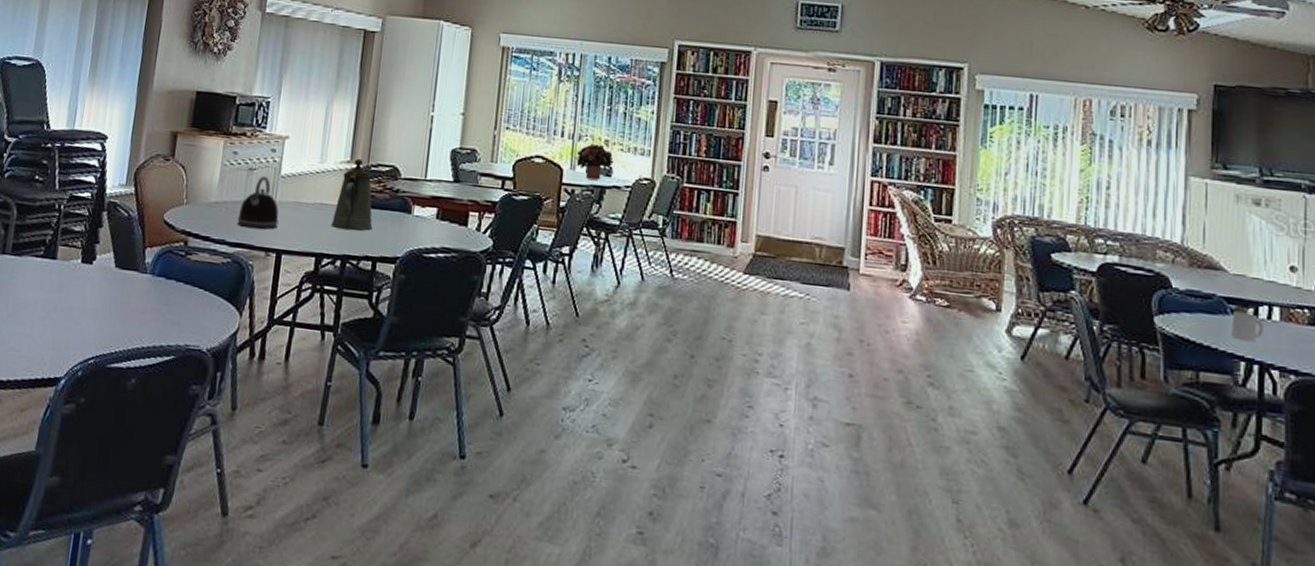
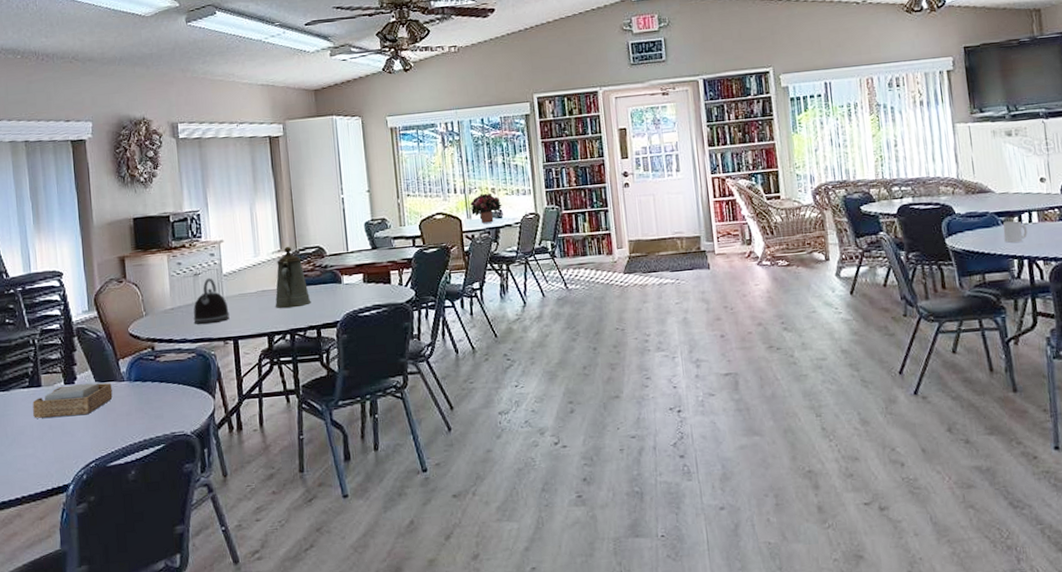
napkin holder: none [40,264,132,303] -> present [32,383,113,419]

